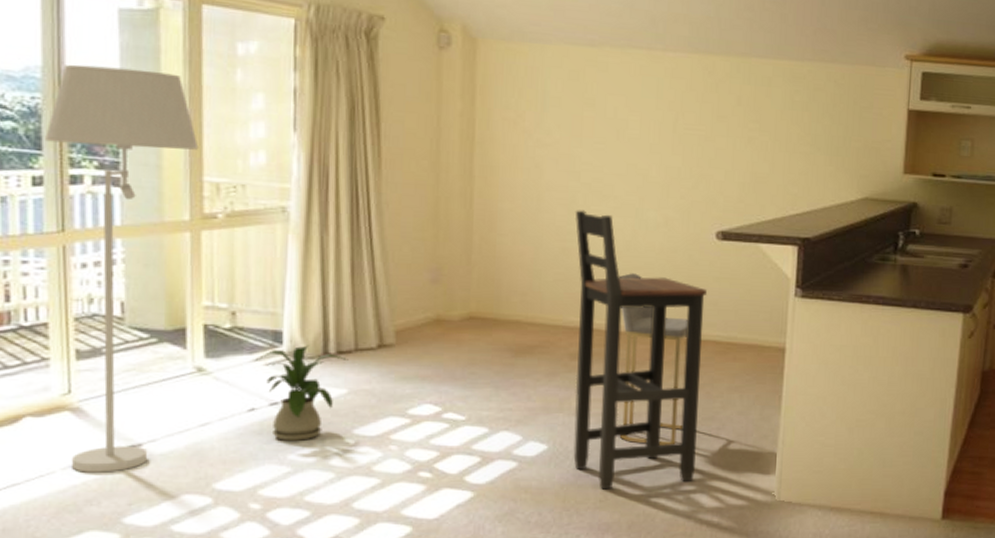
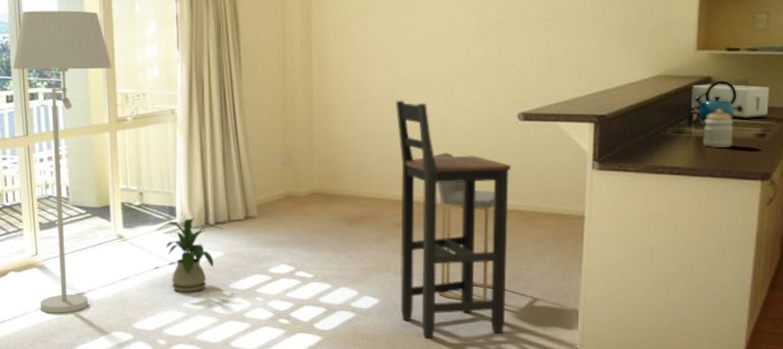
toaster: none [897,210,973,249] -> present [691,84,770,120]
kettle: none [900,207,942,251] -> present [694,80,737,123]
jar: none [907,236,939,279] -> present [702,109,734,149]

